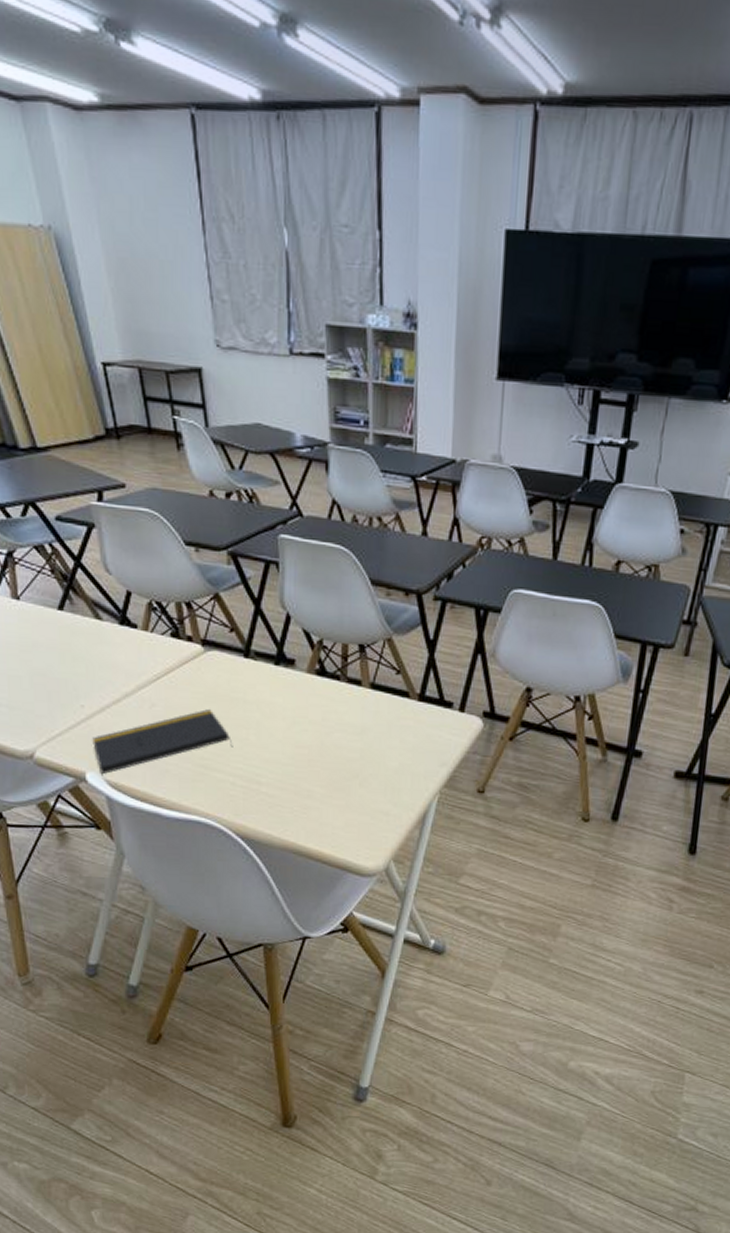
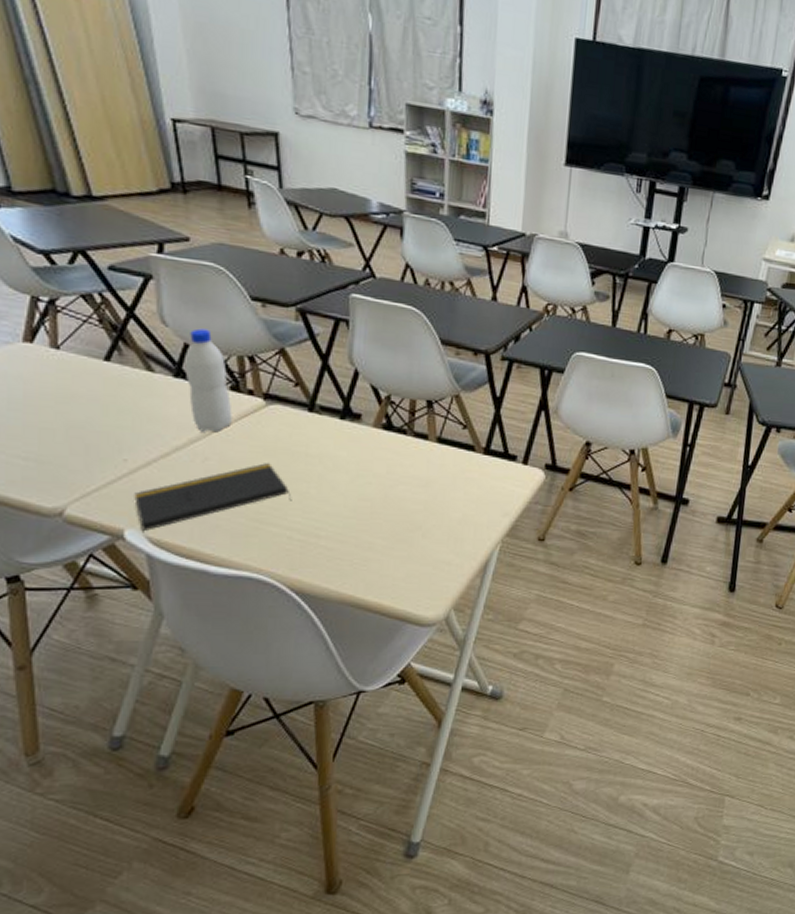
water bottle: none [127,575,174,679] -> present [183,328,232,433]

